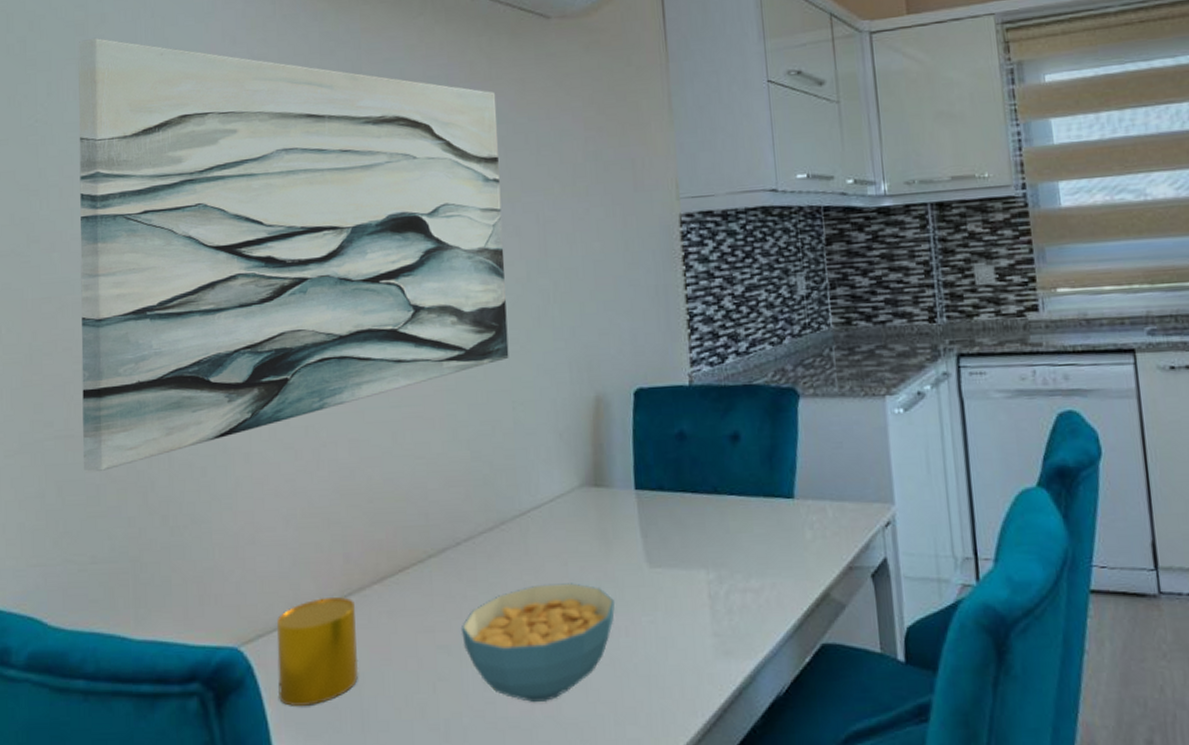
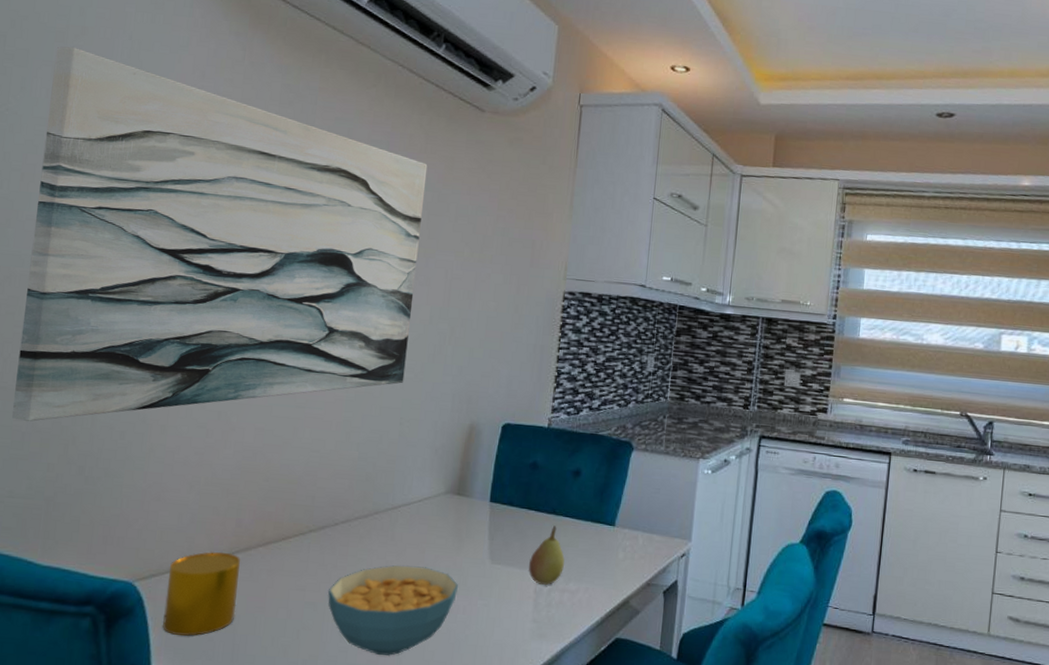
fruit: none [696,508,740,586] -> present [529,526,565,585]

